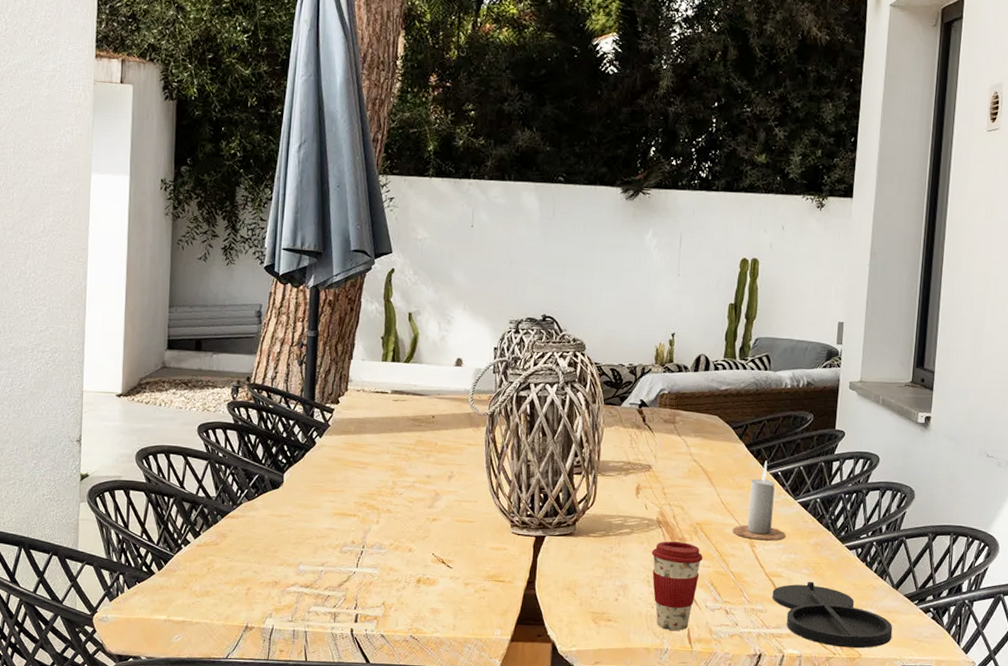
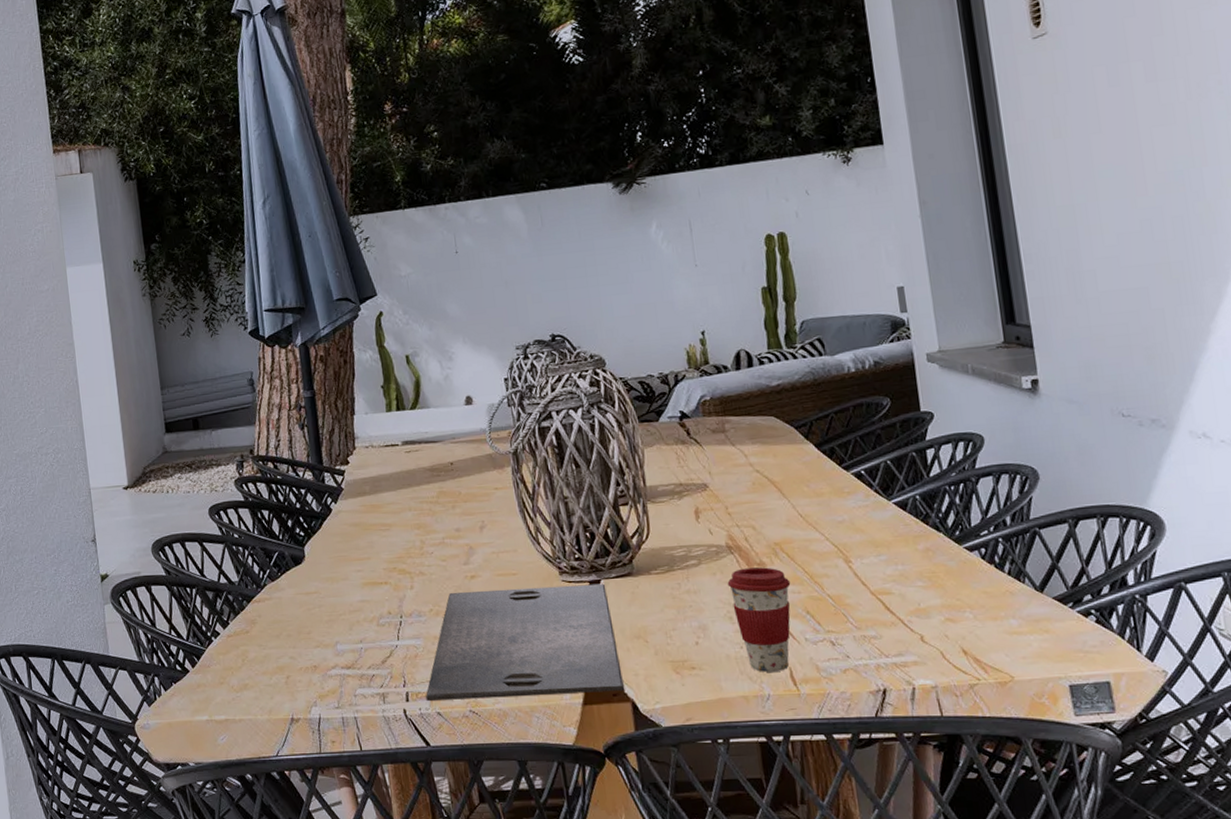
cutting board: none [373,531,549,633] -> present [426,583,624,701]
candle: present [732,460,786,541] -> none [818,459,887,554]
plate: present [772,581,893,649] -> none [884,594,1049,671]

